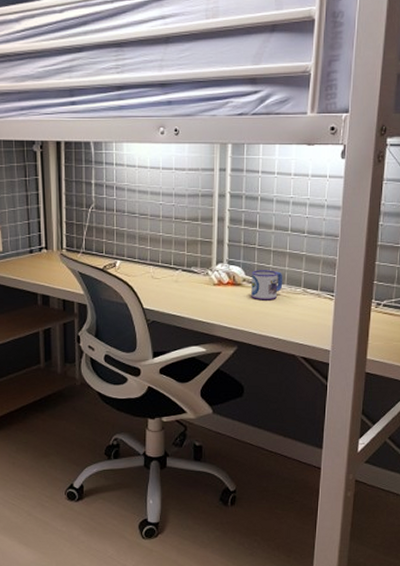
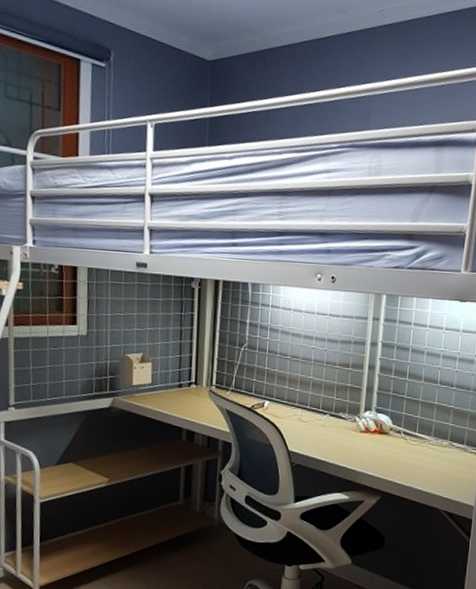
mug: present [251,270,283,301] -> none [397,420,430,452]

